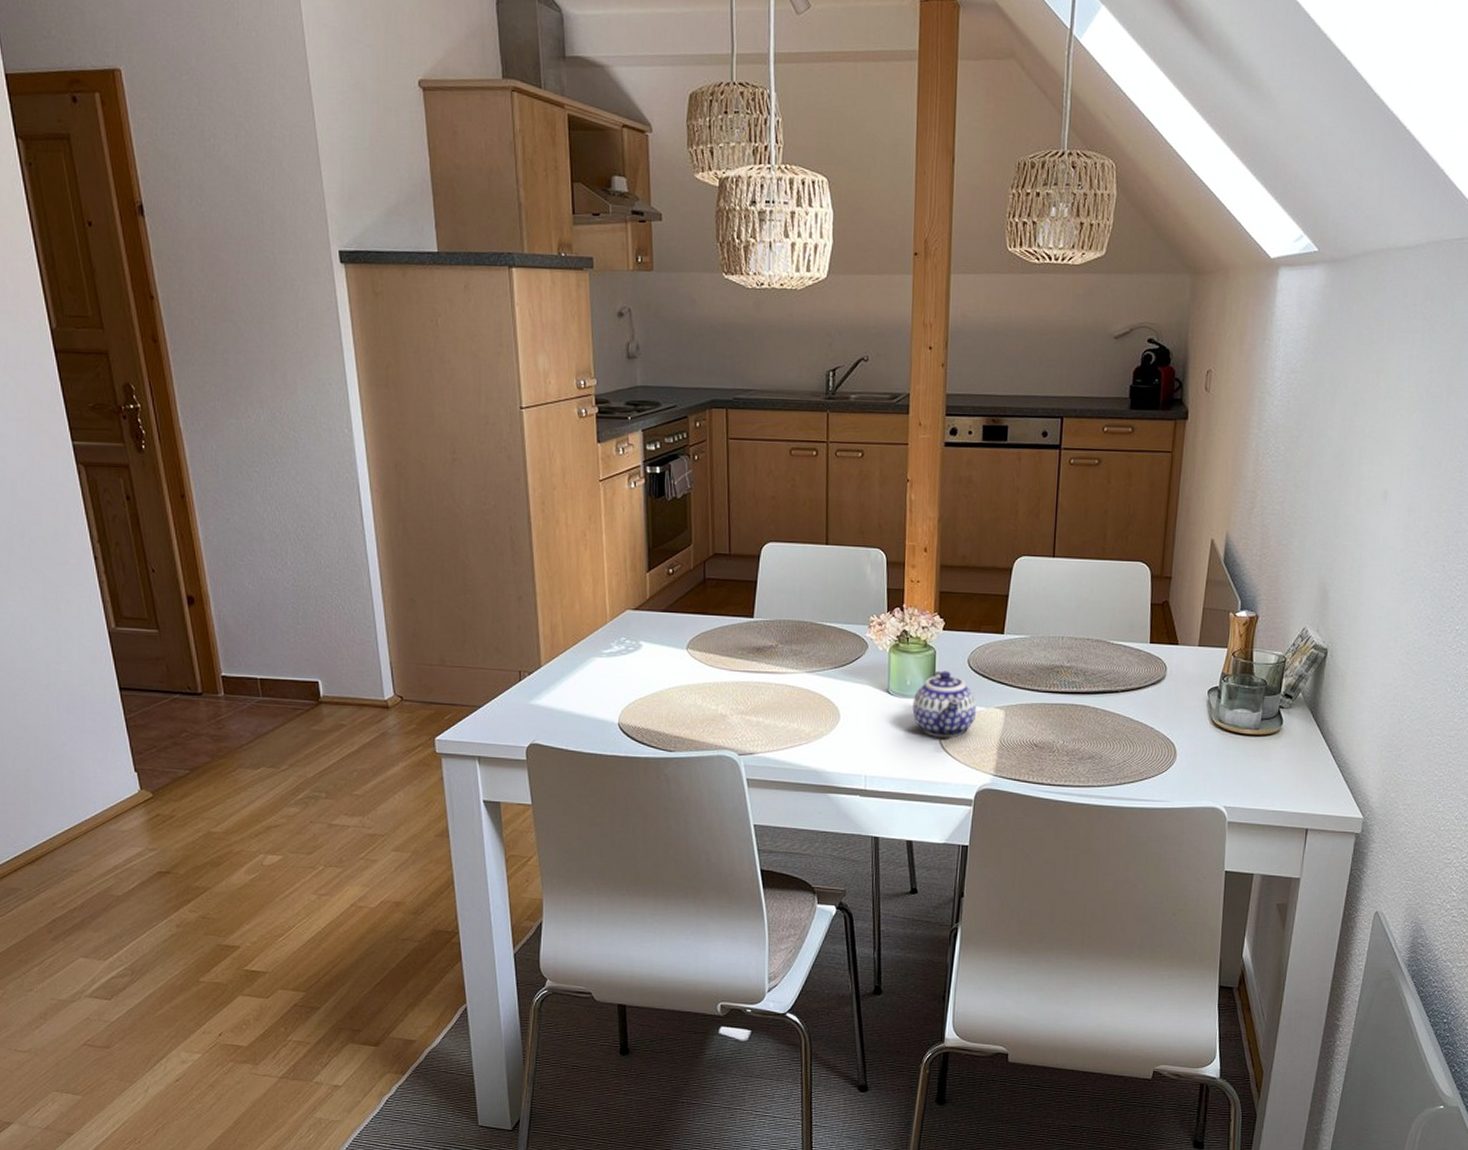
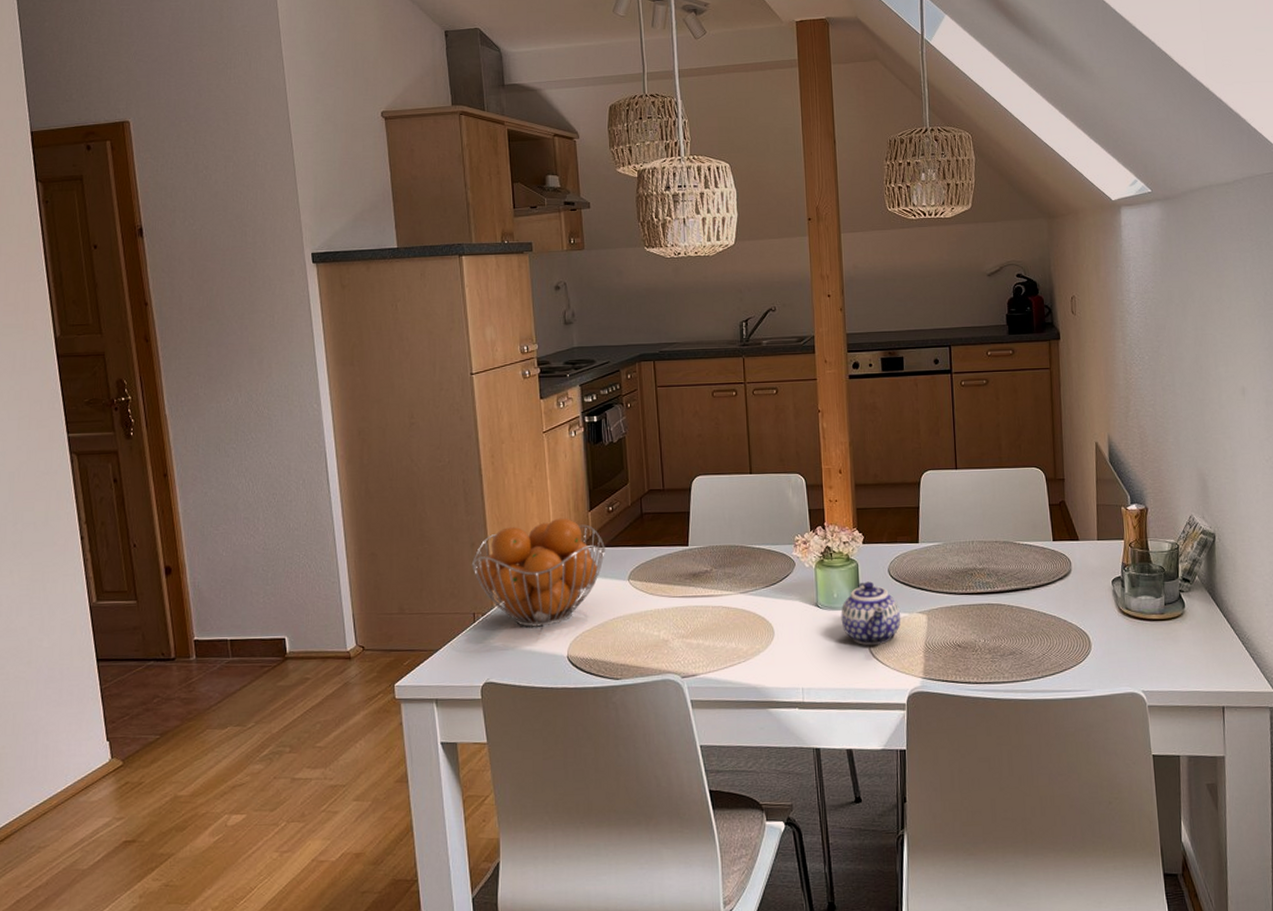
fruit basket: none [518,576,663,691] -> present [471,518,605,627]

